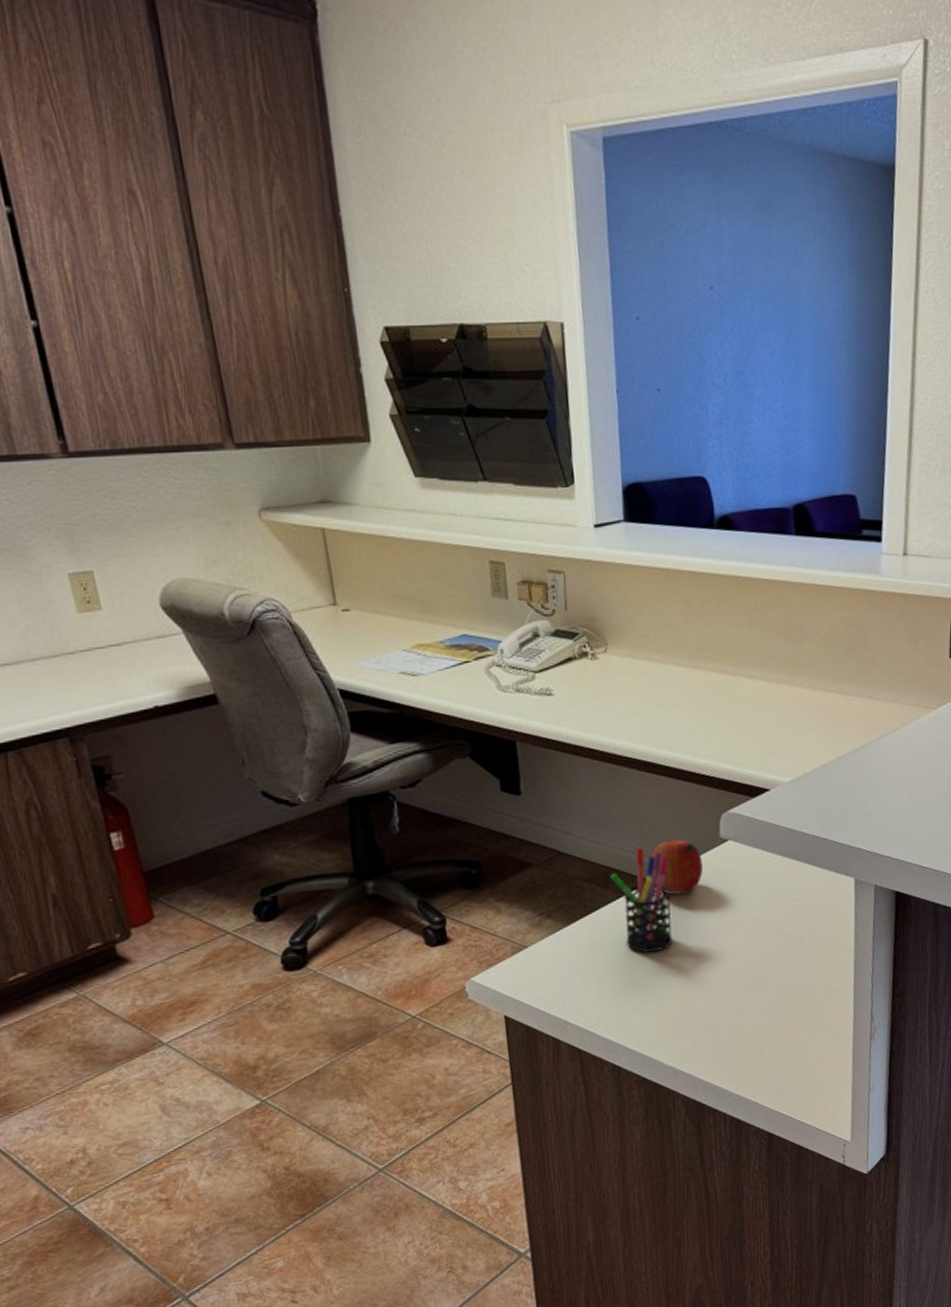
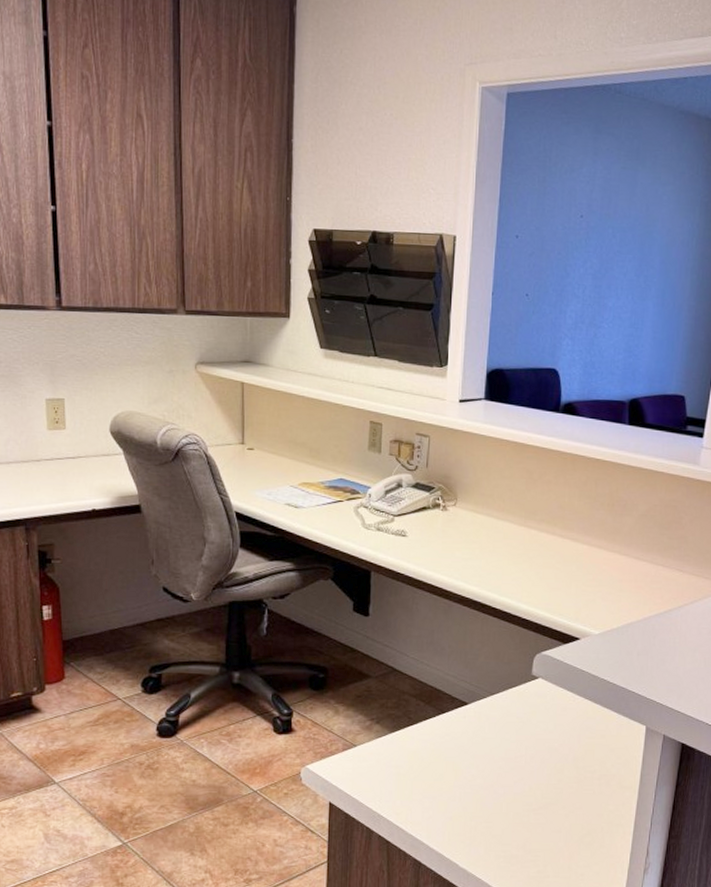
pen holder: present [610,847,673,953] -> none [434,674,485,766]
fruit: present [651,840,704,895] -> none [471,672,515,720]

